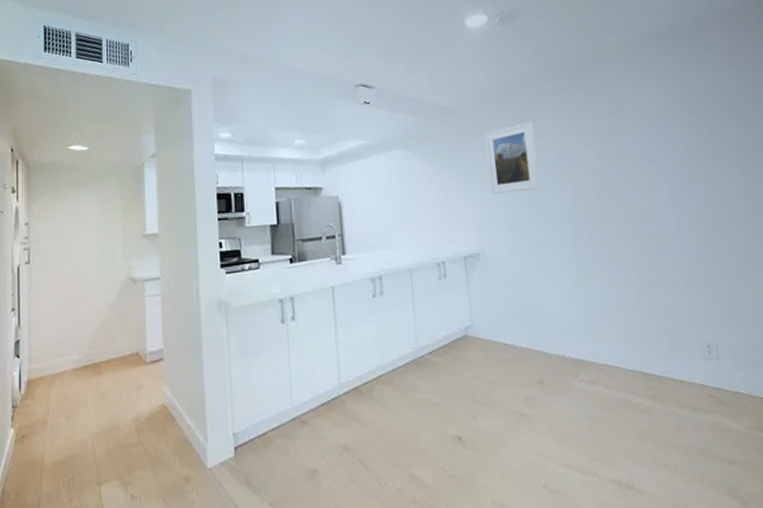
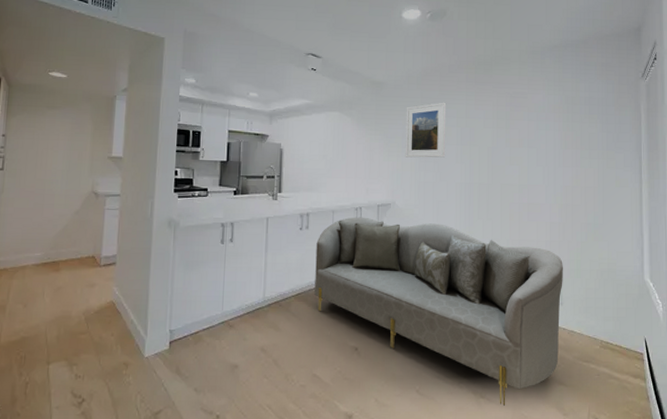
sofa: none [394,271,724,497] -> present [313,217,563,406]

